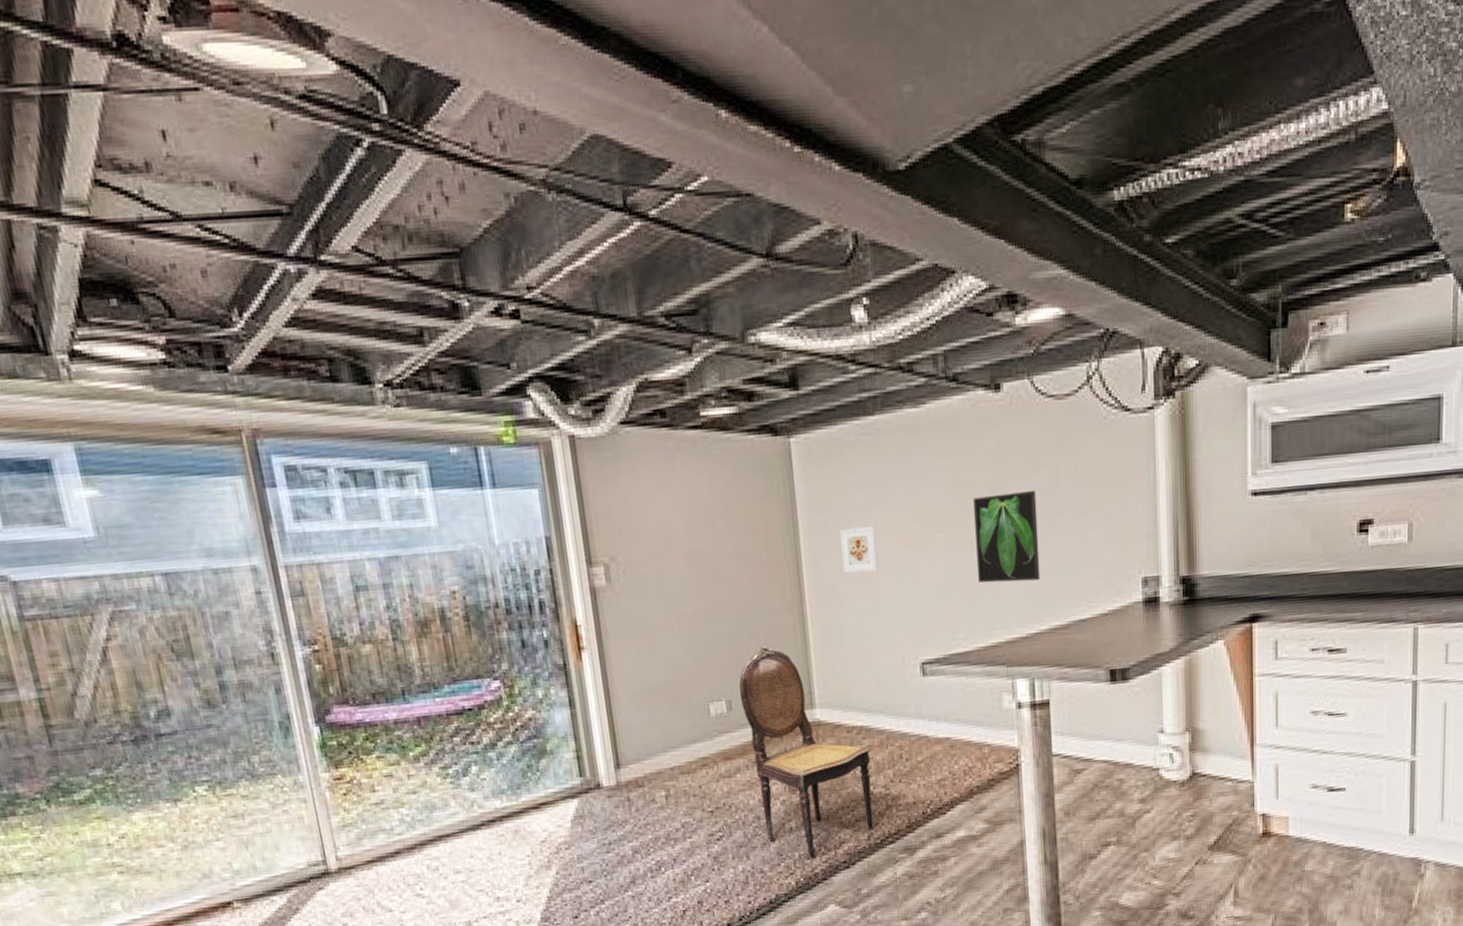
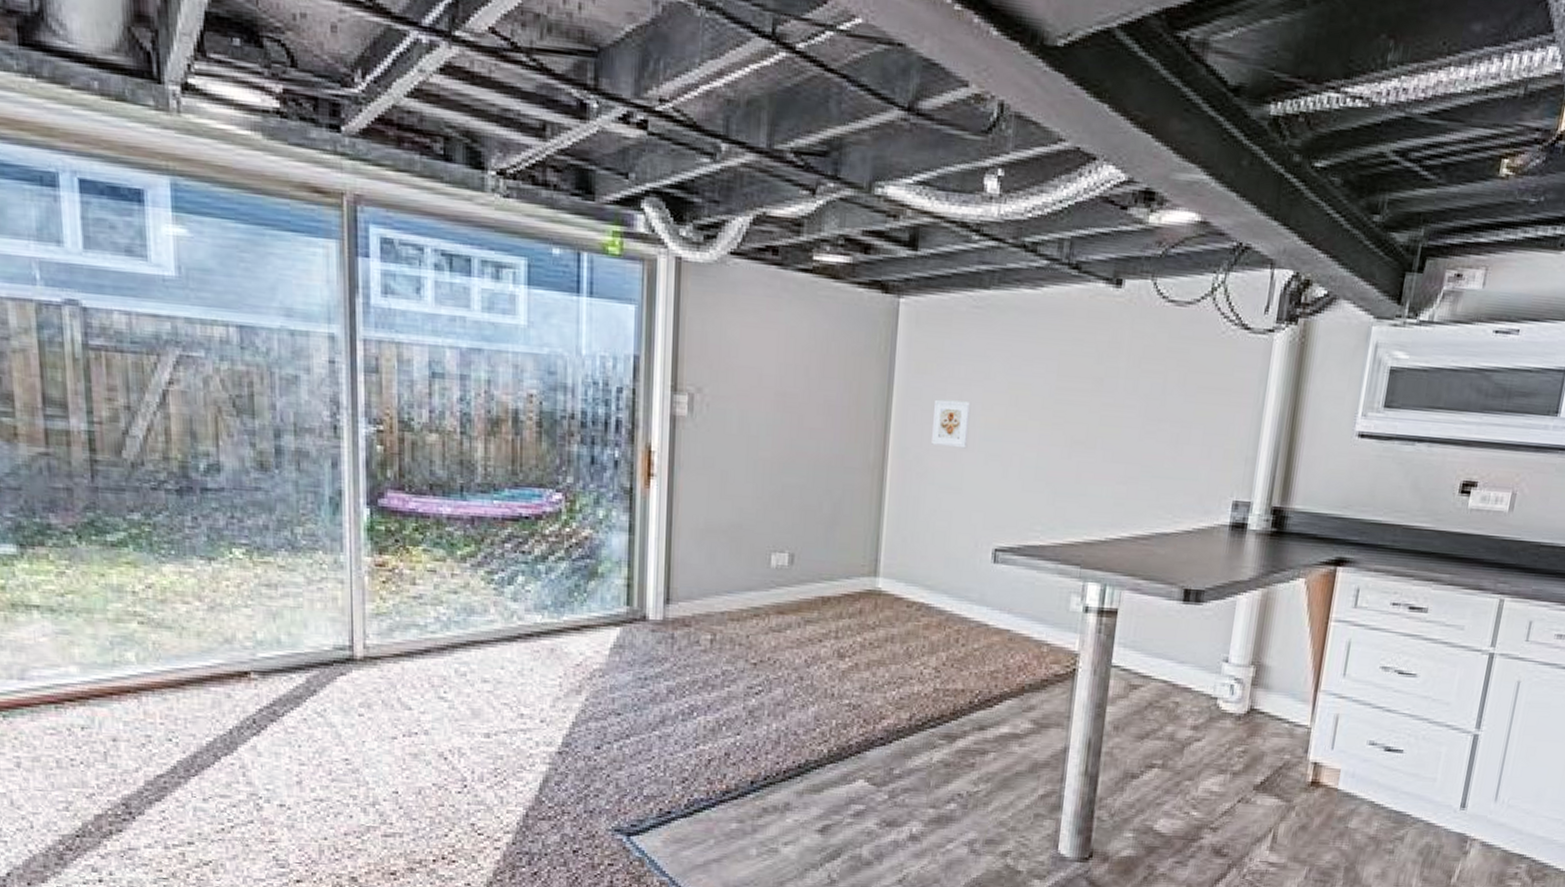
dining chair: present [739,645,874,859] -> none [803,504,927,729]
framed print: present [973,490,1041,583] -> none [1067,391,1141,485]

